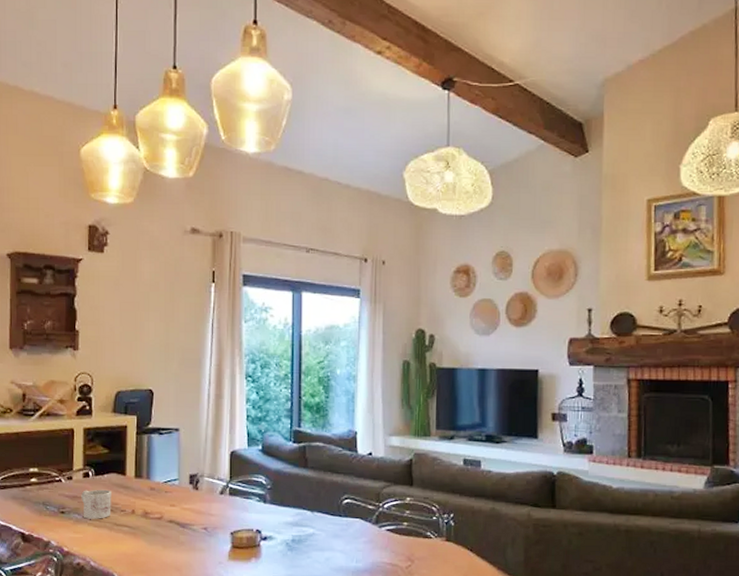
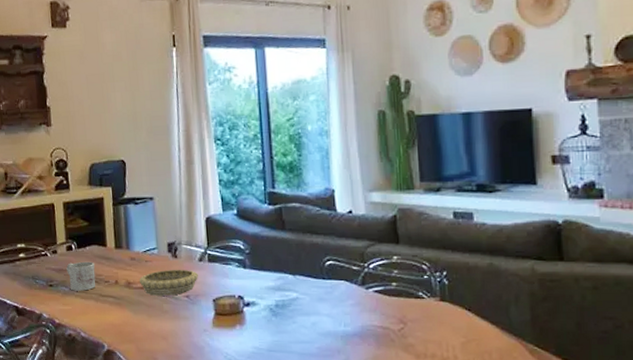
decorative bowl: none [156,501,219,527] -> present [139,269,199,296]

